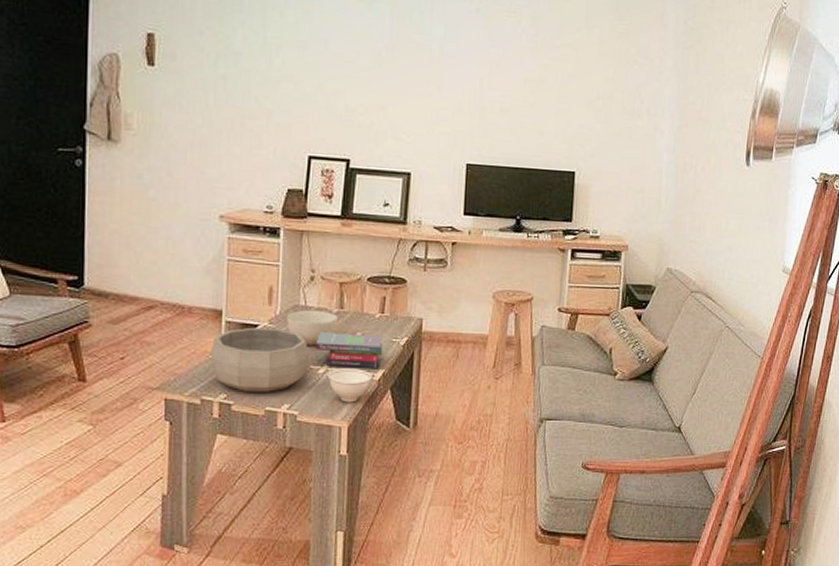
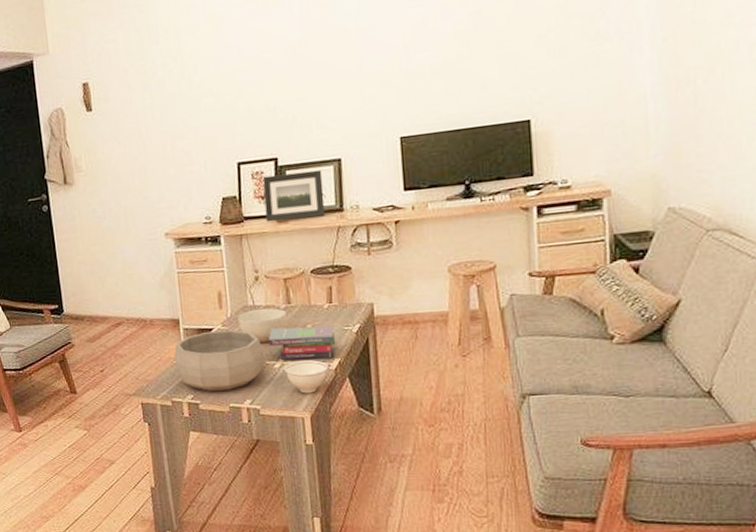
picture frame: none [330,175,391,226] -> present [262,169,326,223]

